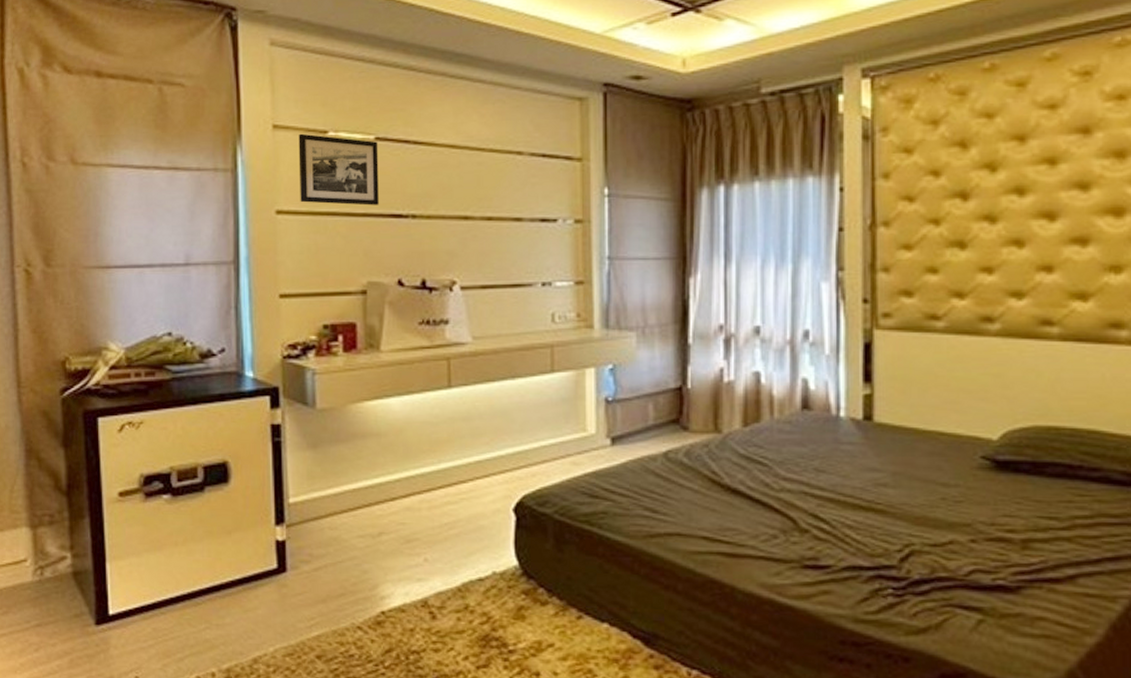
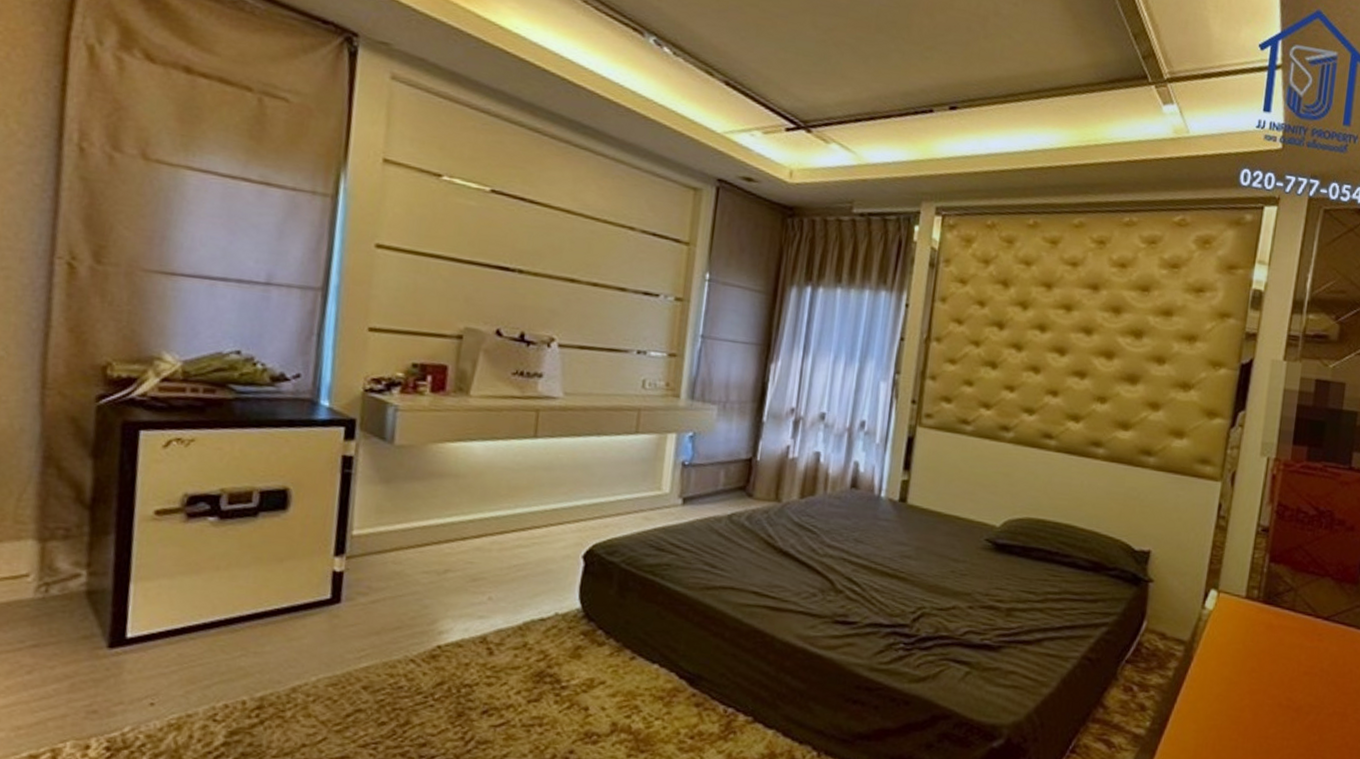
picture frame: present [298,133,379,206] -> none [403,172,494,255]

